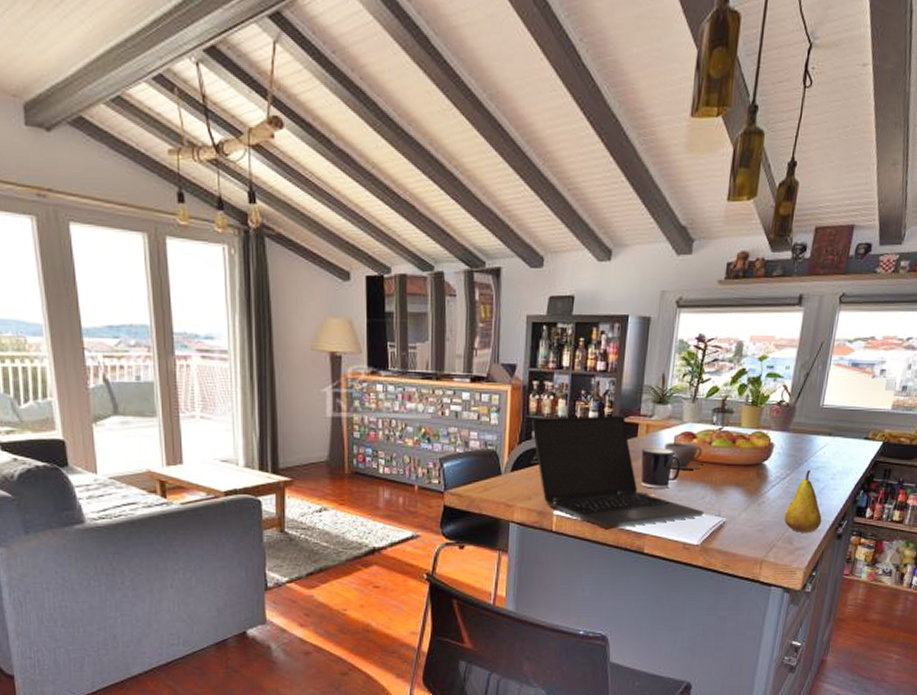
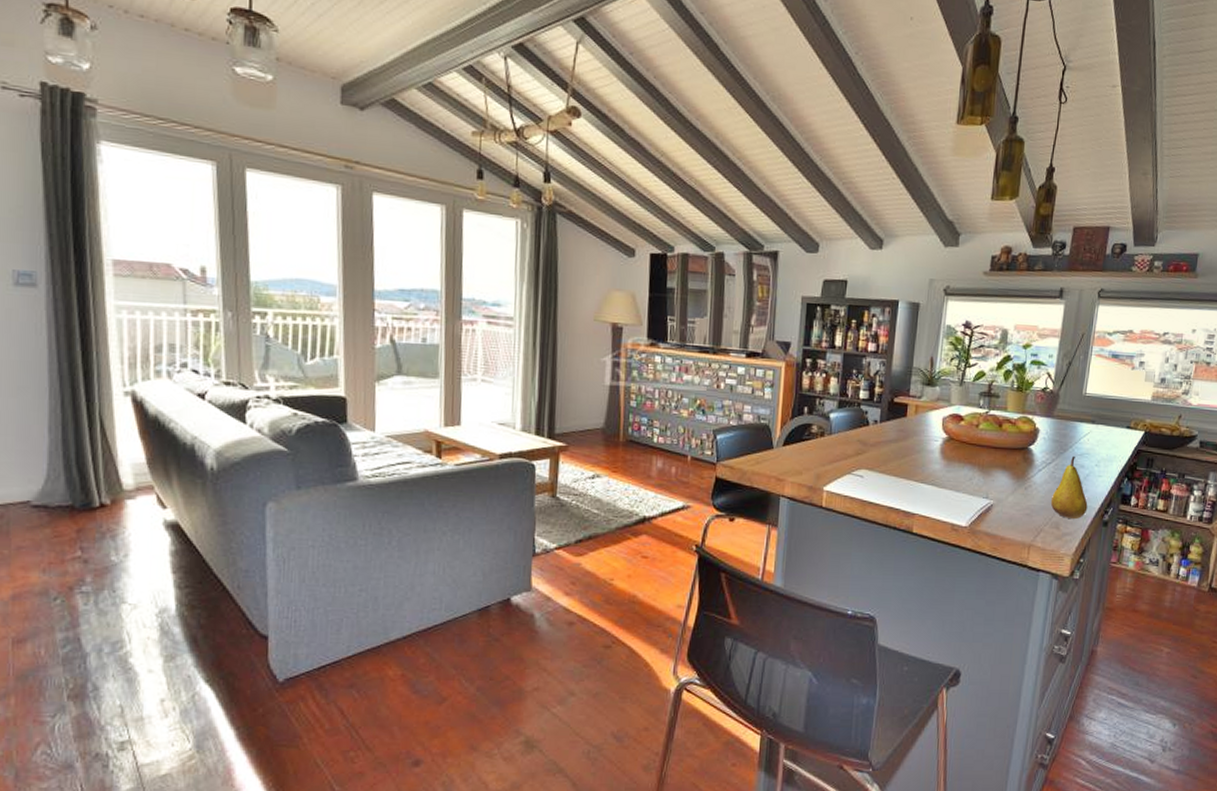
laptop: present [531,415,704,530] -> none [803,394,971,508]
mug: present [640,448,681,489] -> none [909,428,949,469]
teacup: present [664,443,702,470] -> none [933,424,970,451]

